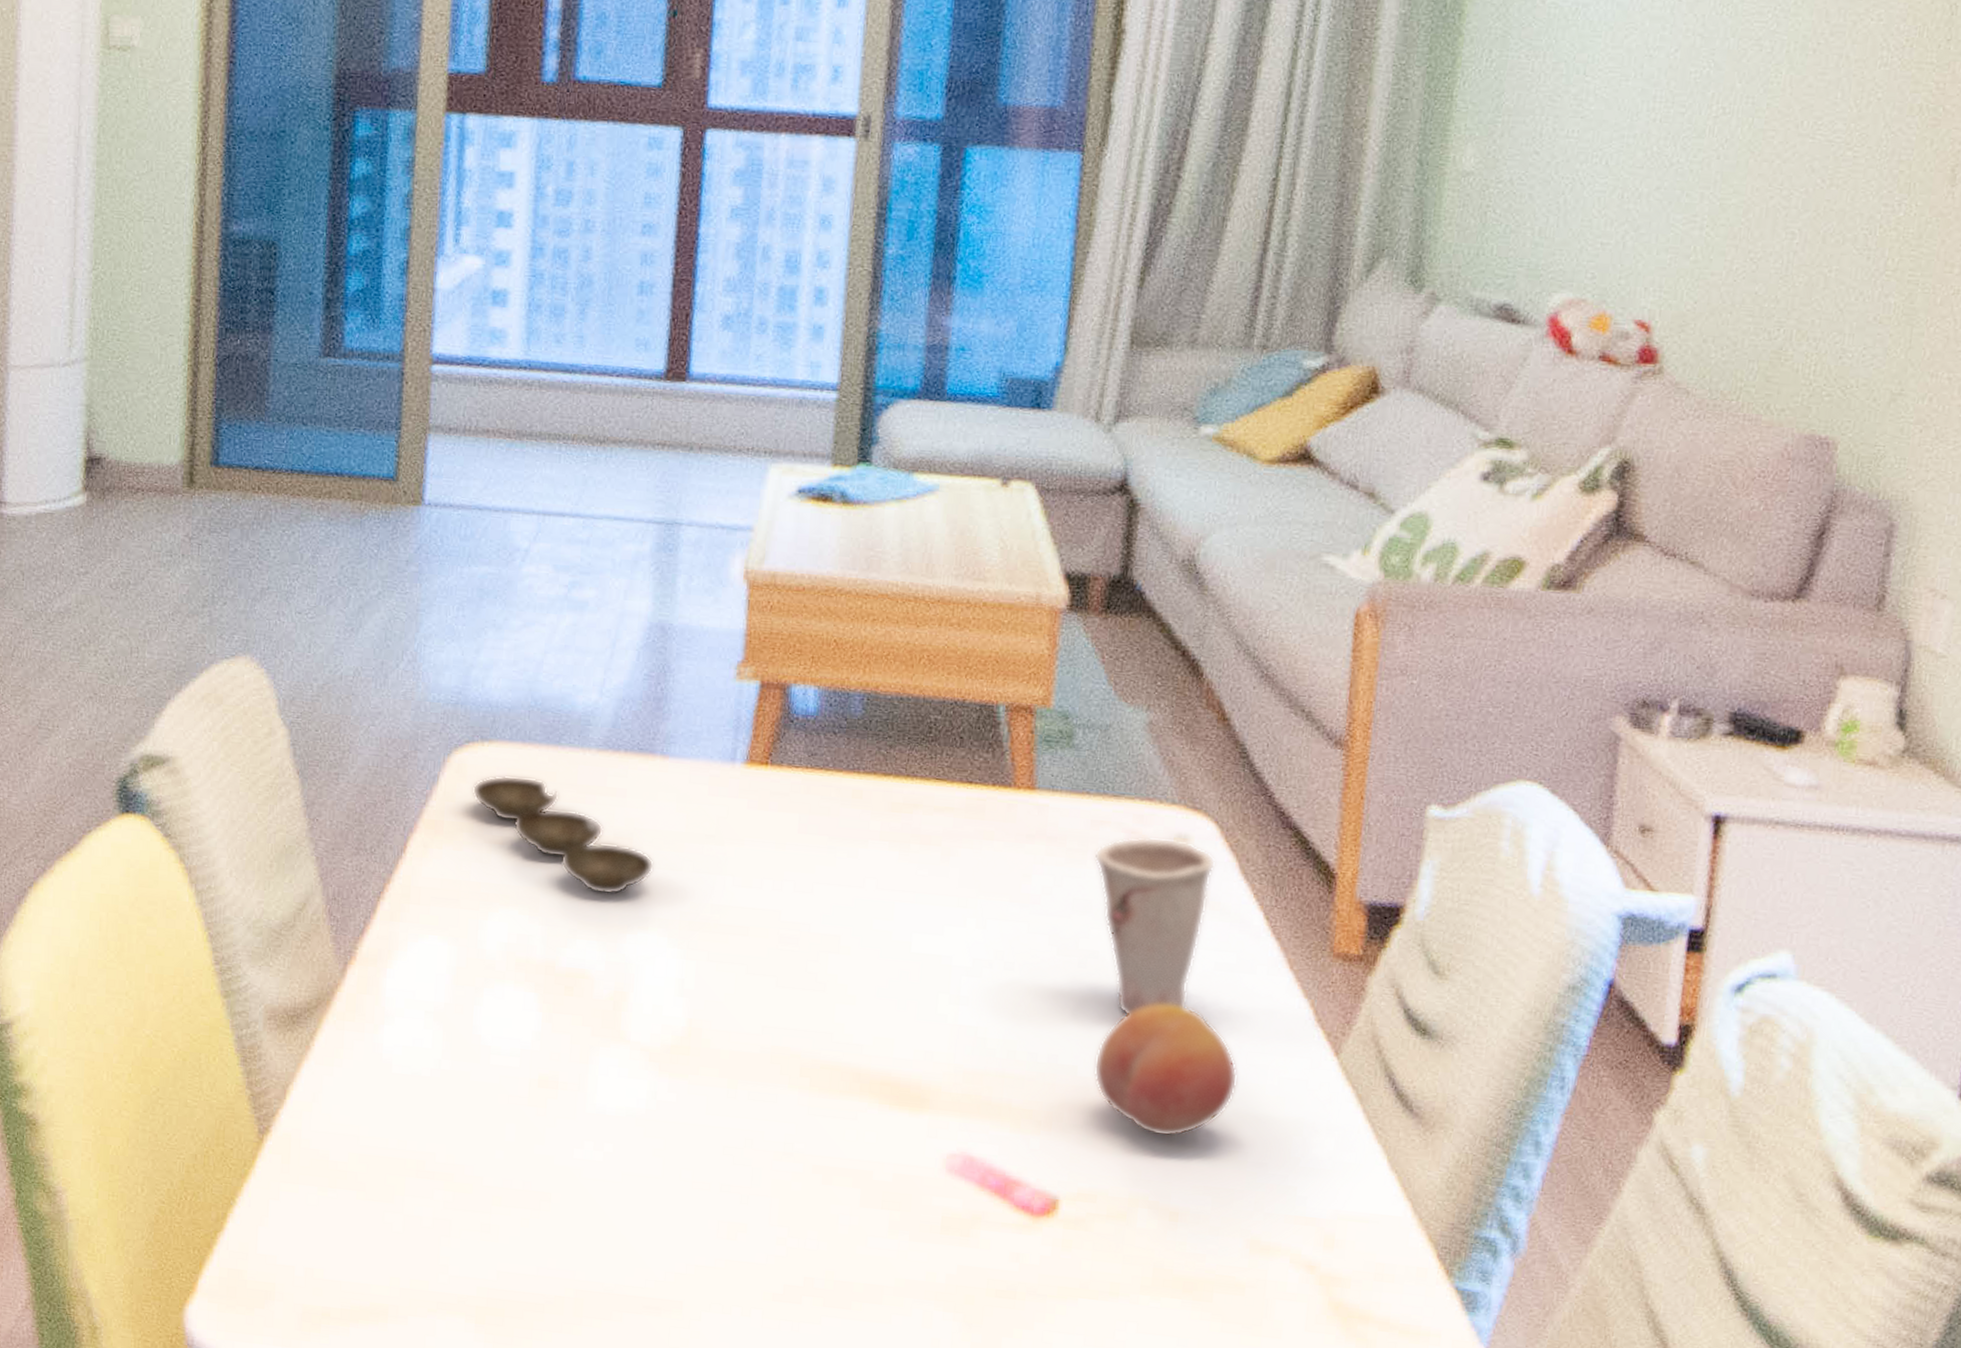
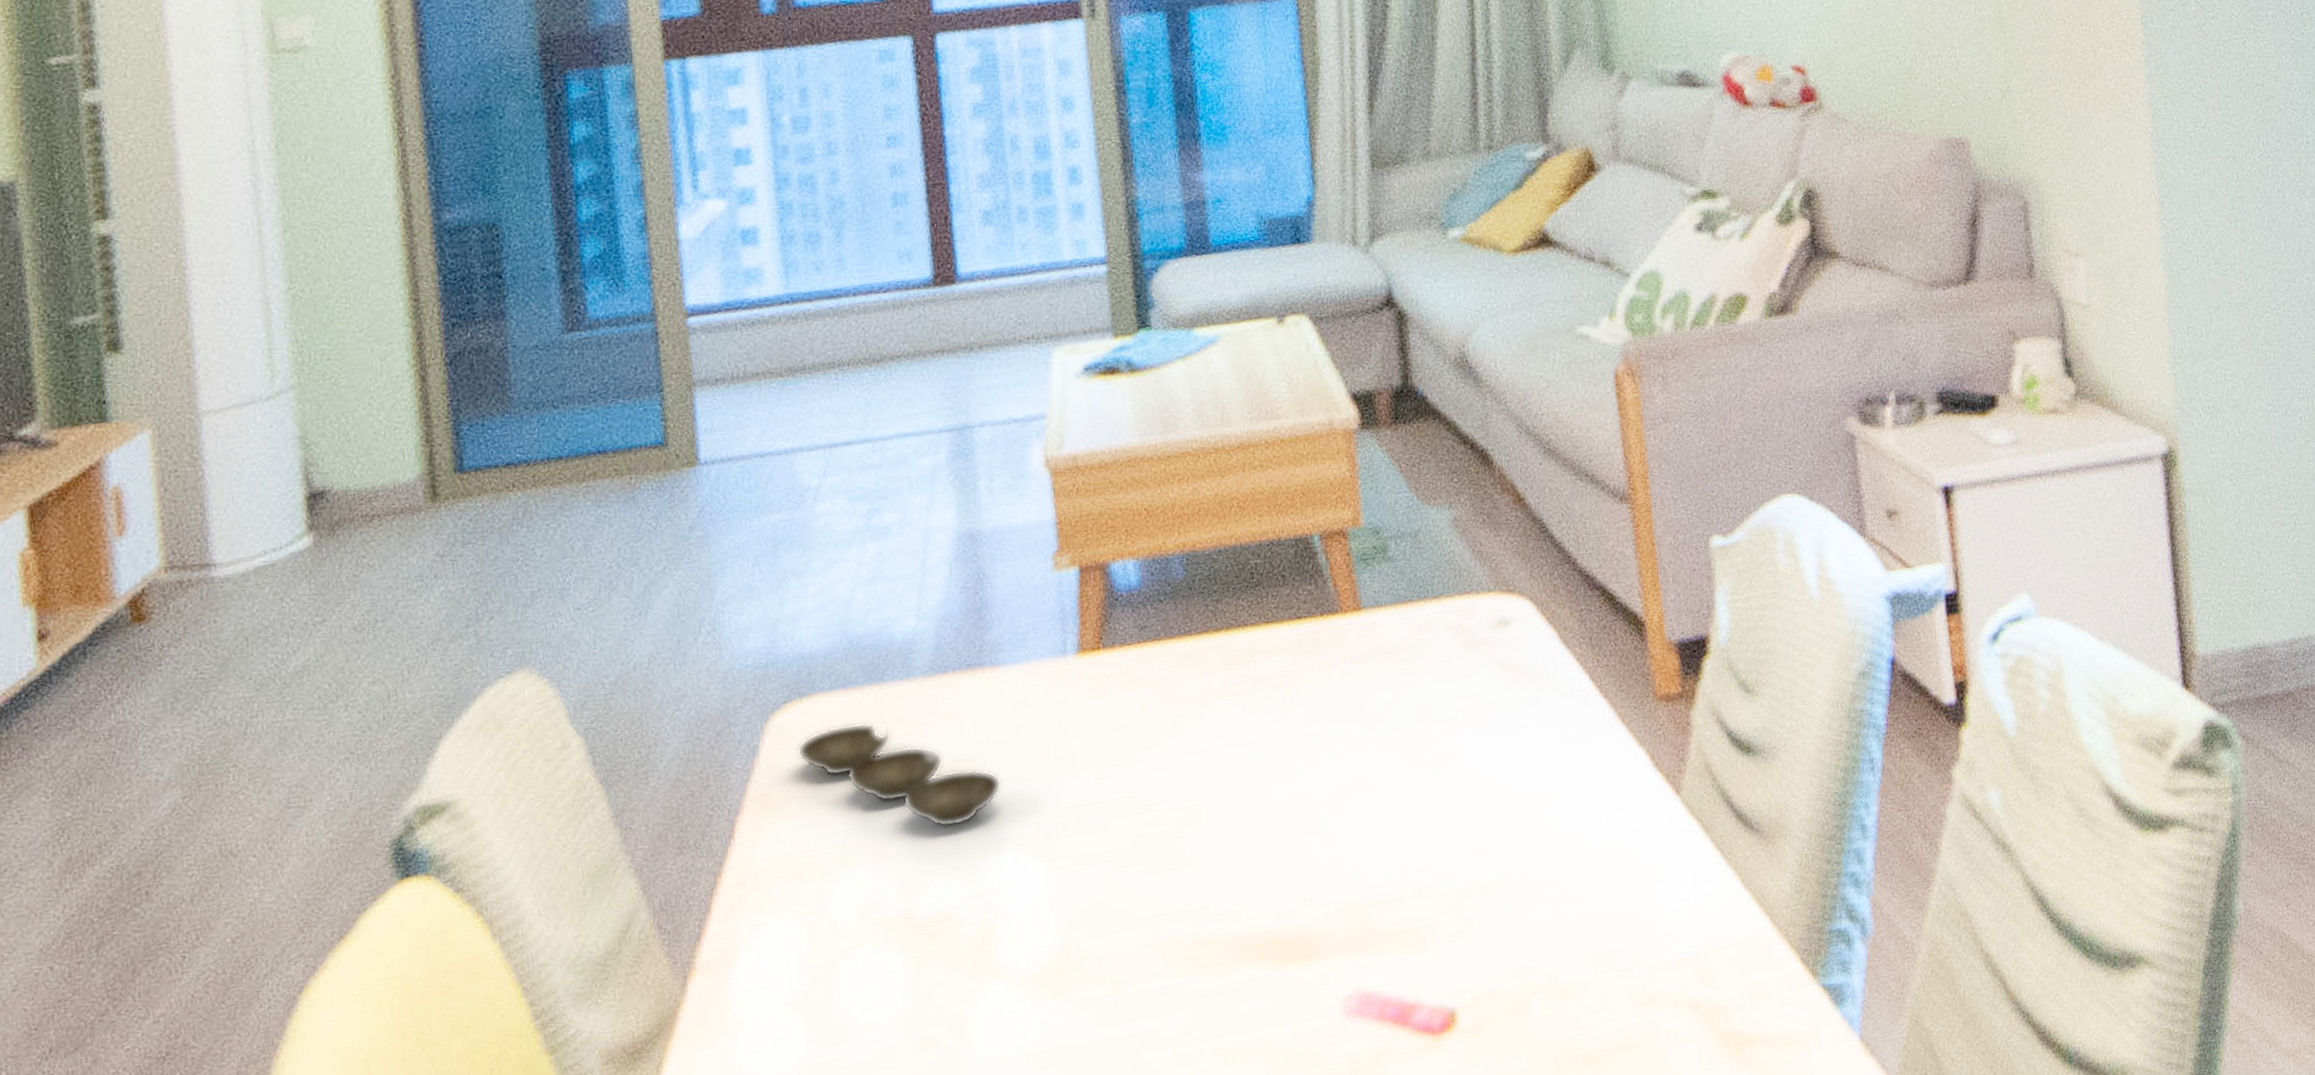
fruit: present [1093,1003,1238,1137] -> none [1463,783,1597,920]
cup: present [1094,836,1216,1015] -> none [1427,624,1539,809]

